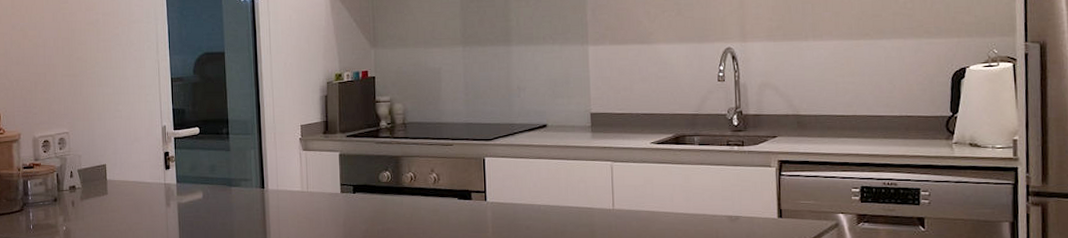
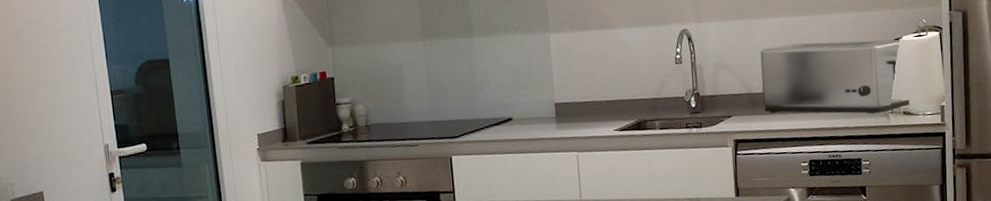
toaster: none [810,67,979,143] -> present [760,39,911,114]

